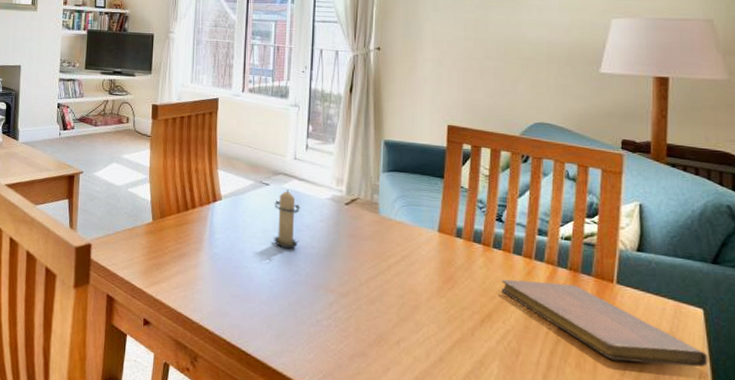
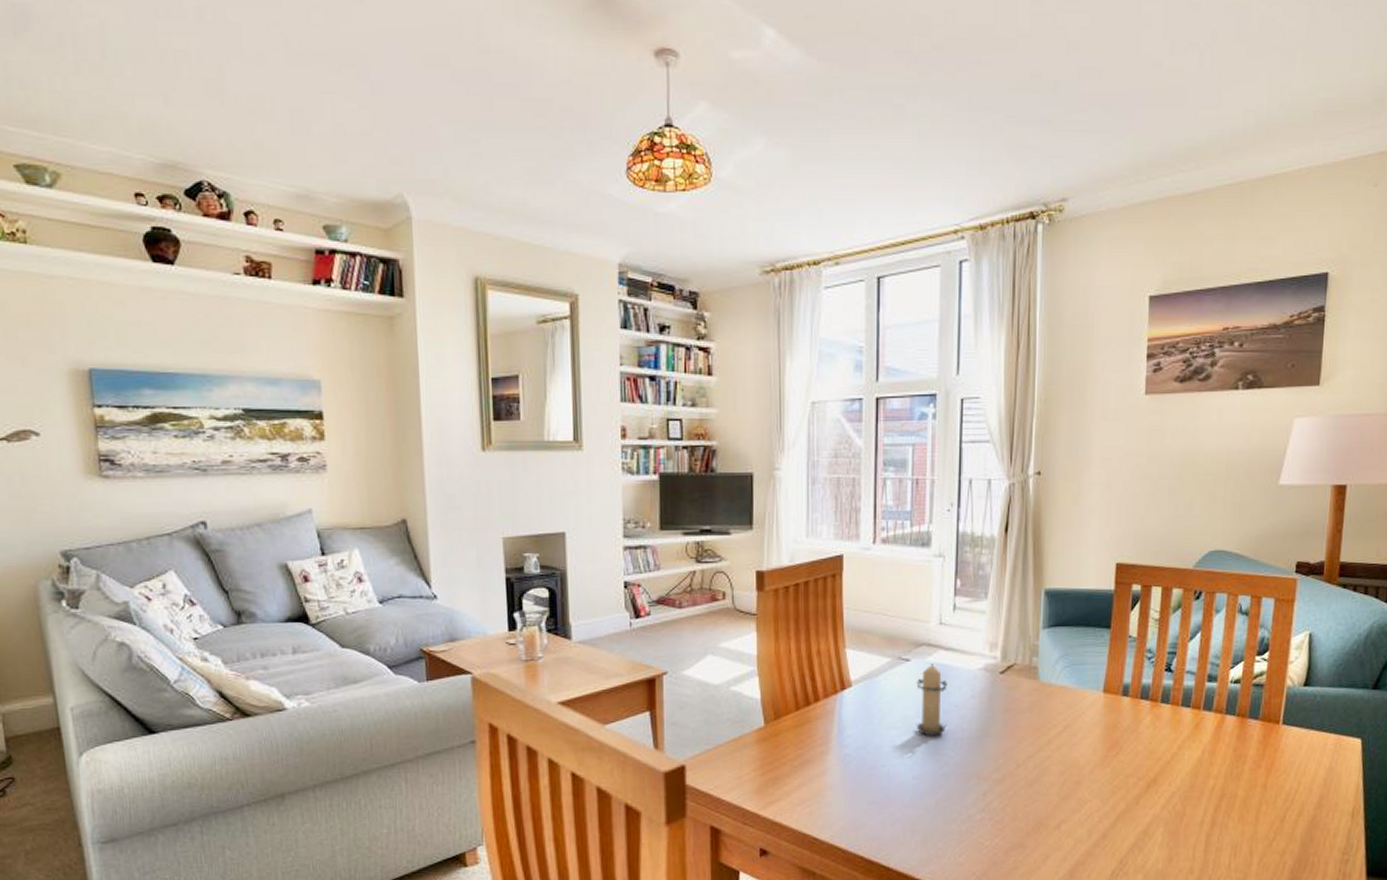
notebook: present [501,279,708,367] -> none [1168,732,1362,807]

